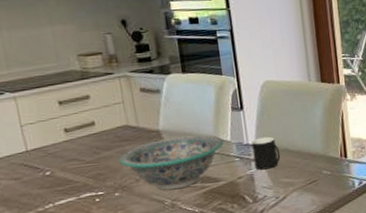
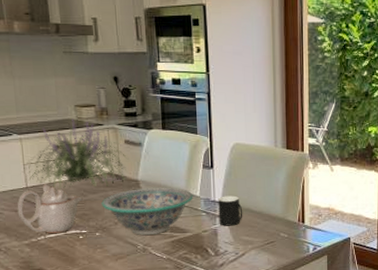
teapot: none [16,145,96,201] -> present [17,184,83,234]
plant: none [20,69,145,150] -> present [23,119,127,190]

